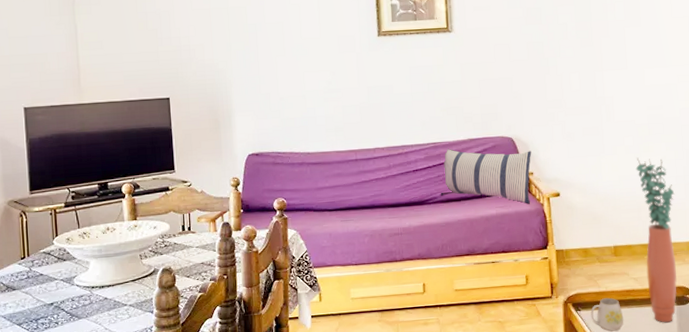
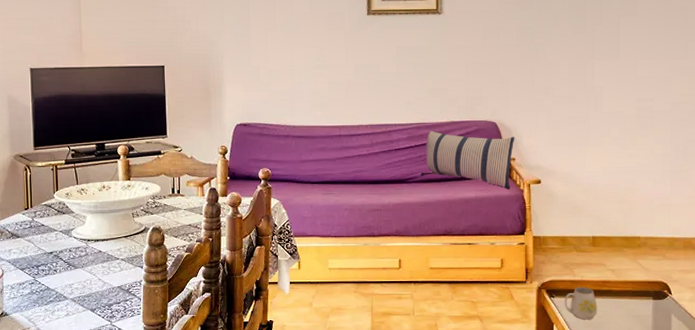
vase: present [635,157,678,323] -> none [621,150,660,316]

